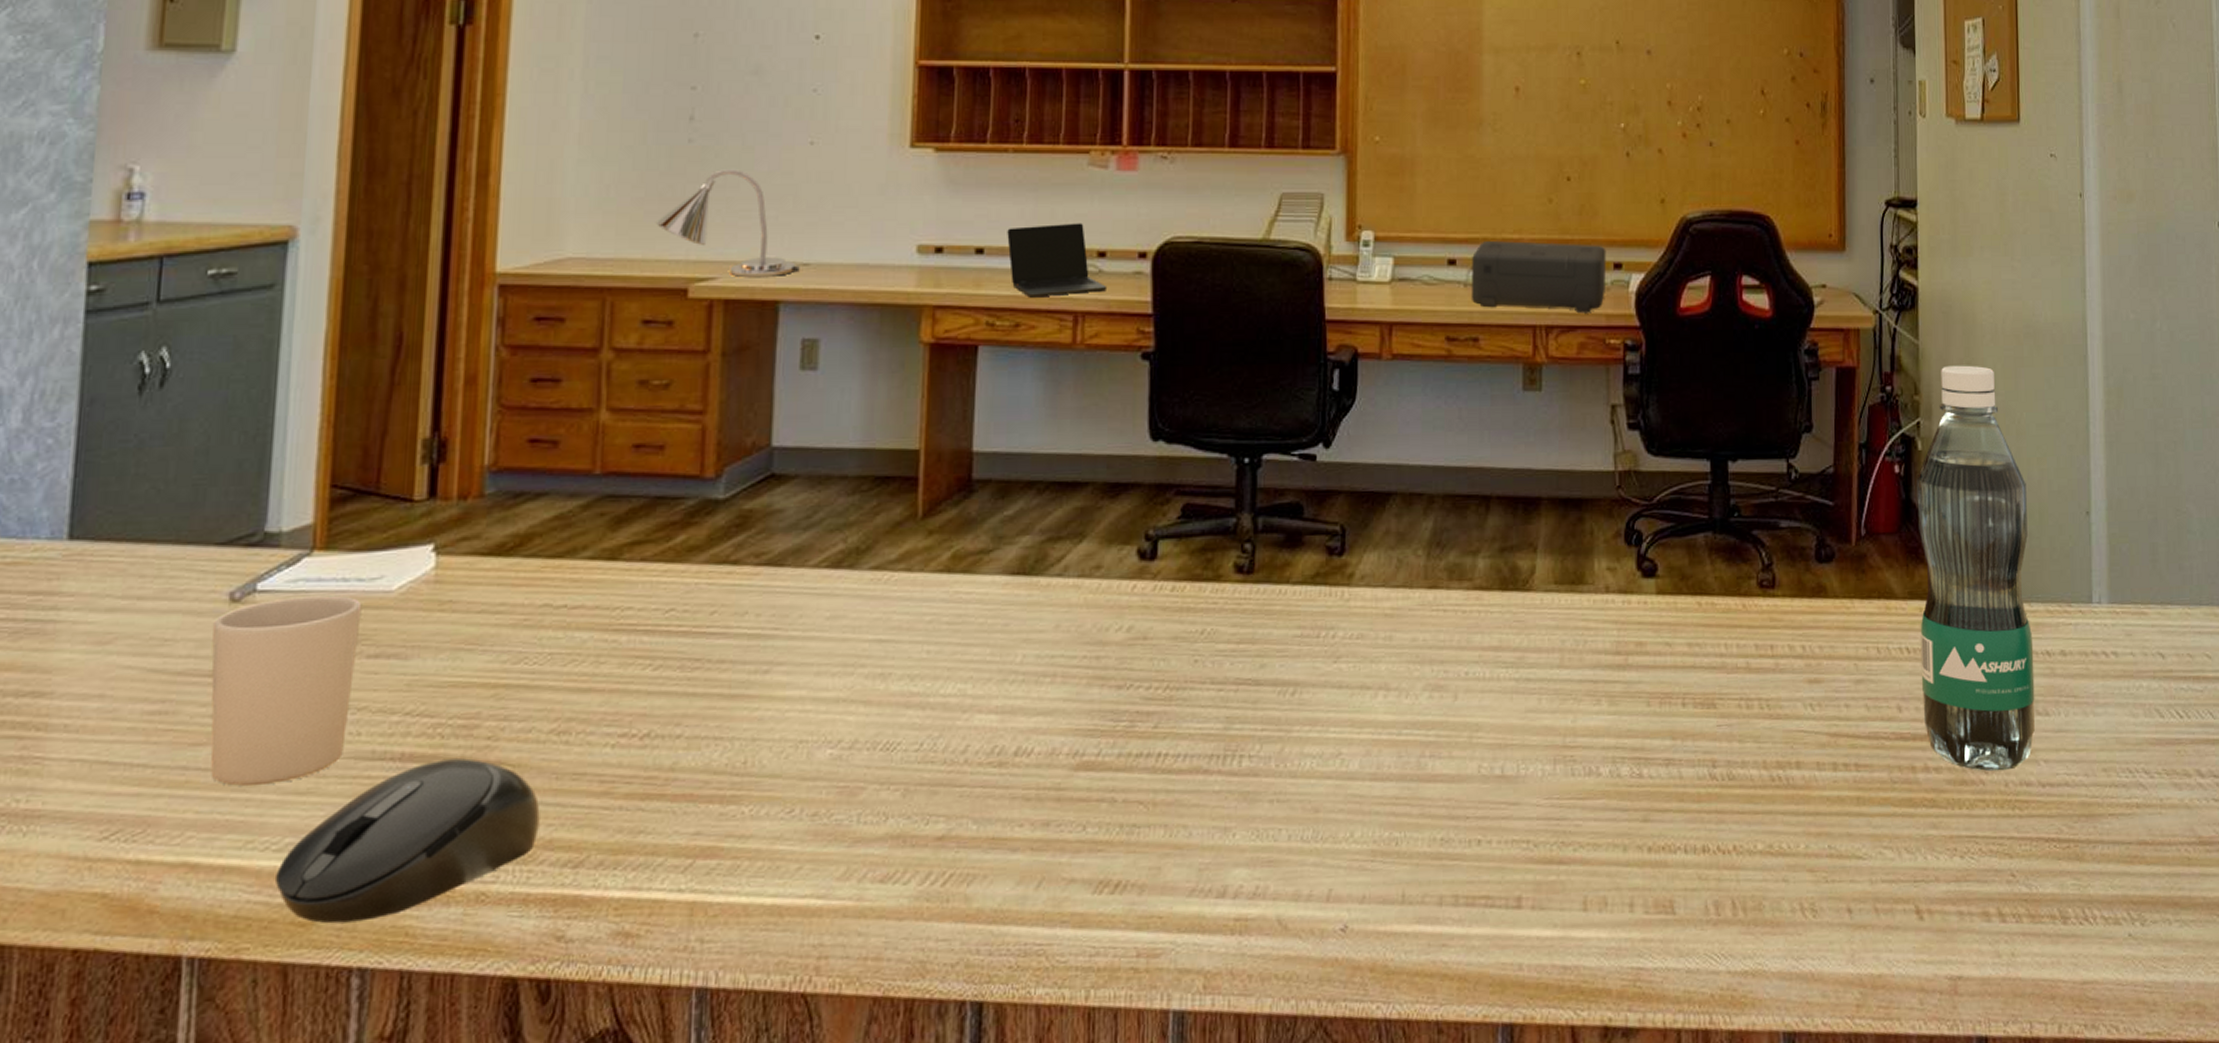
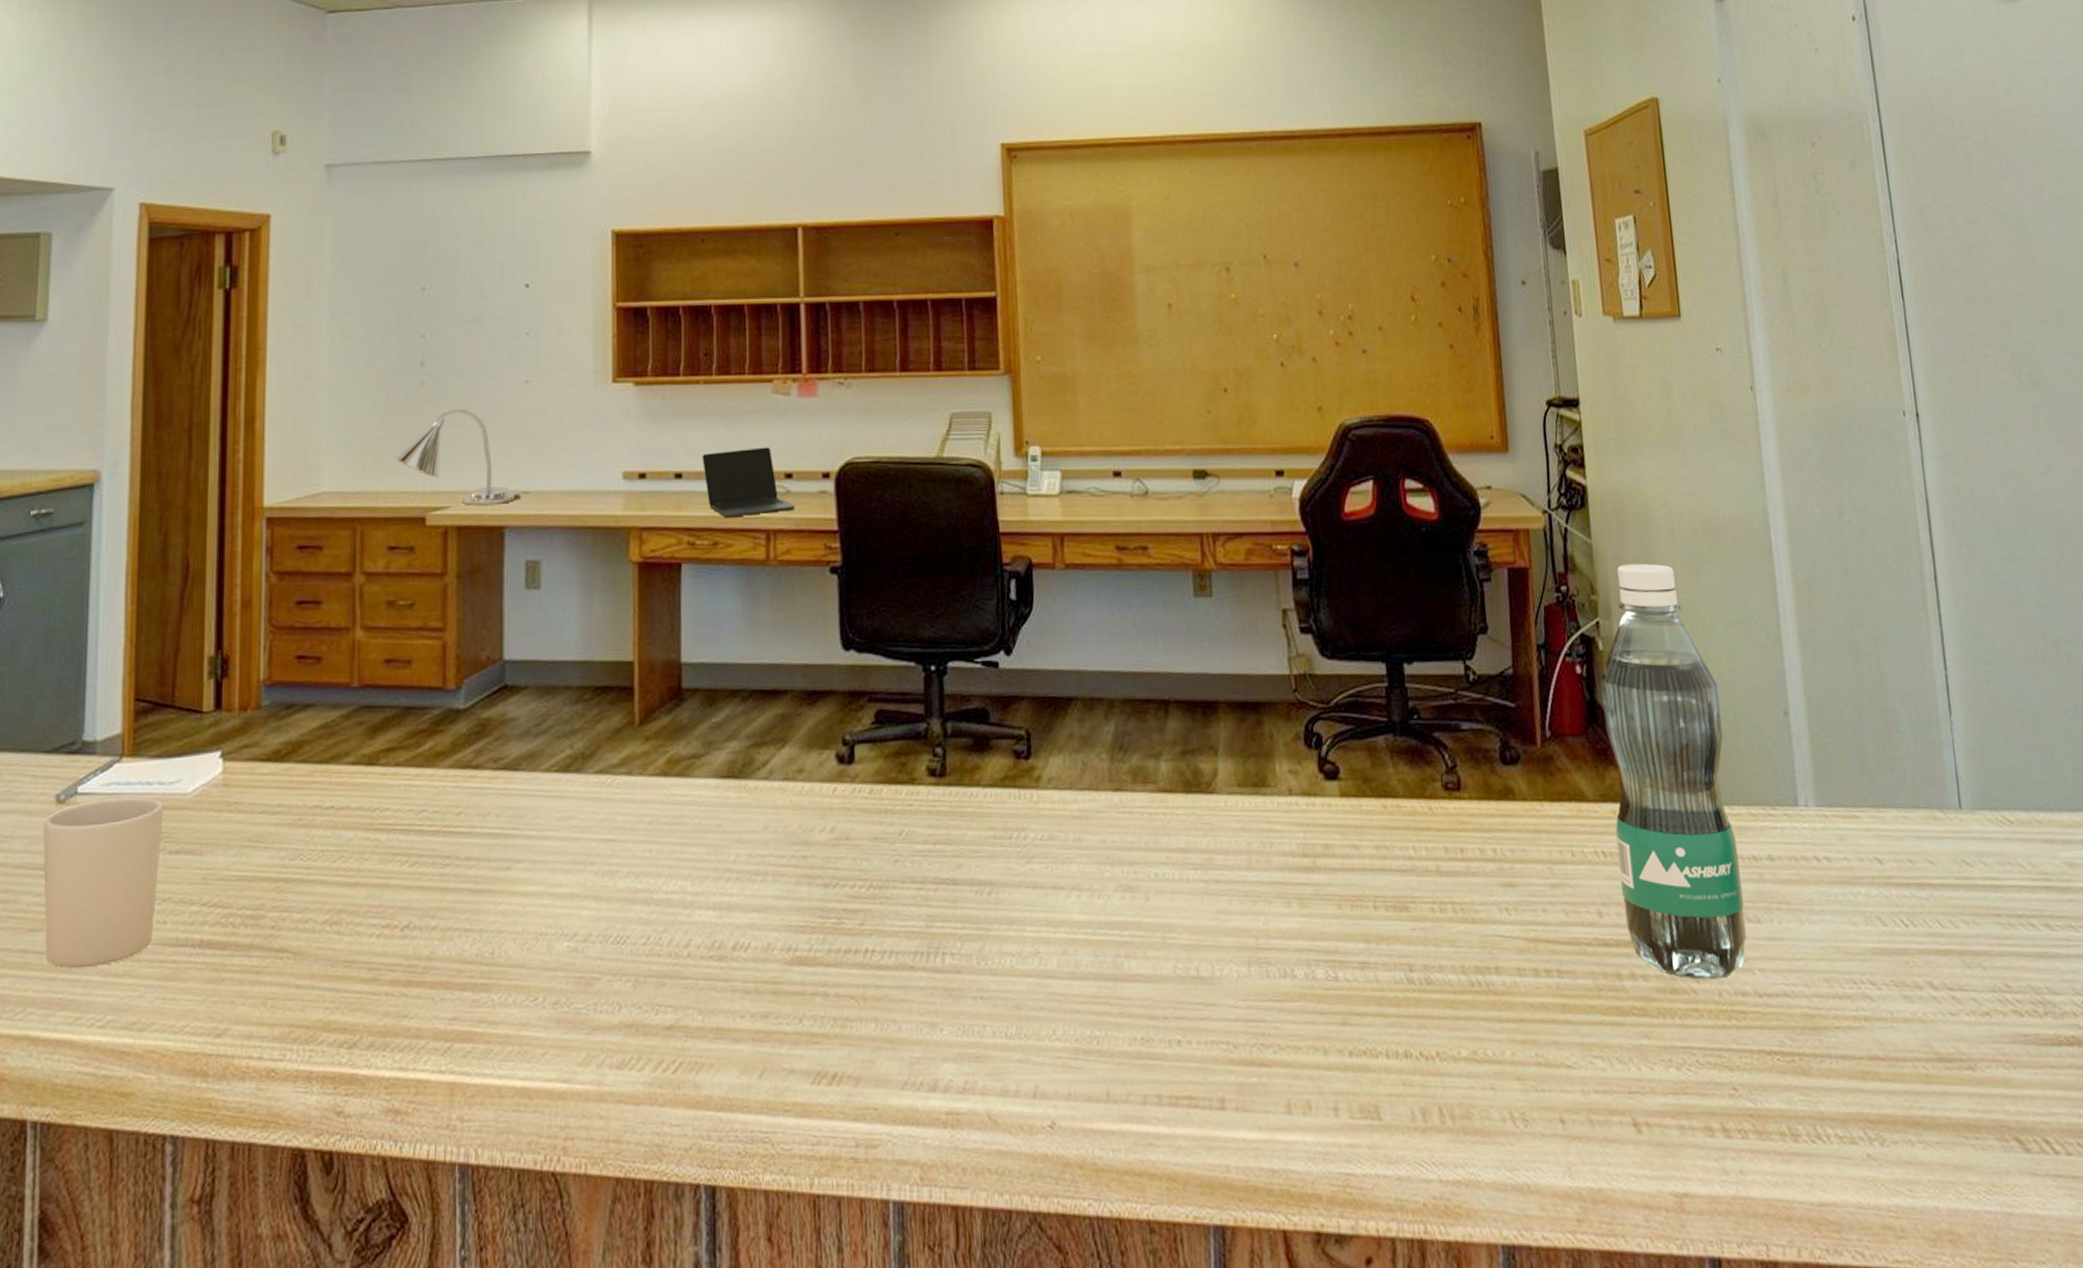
computer mouse: present [274,758,540,924] -> none [99,946,318,1095]
storage case: present [1472,241,1607,312] -> none [1136,452,1269,519]

